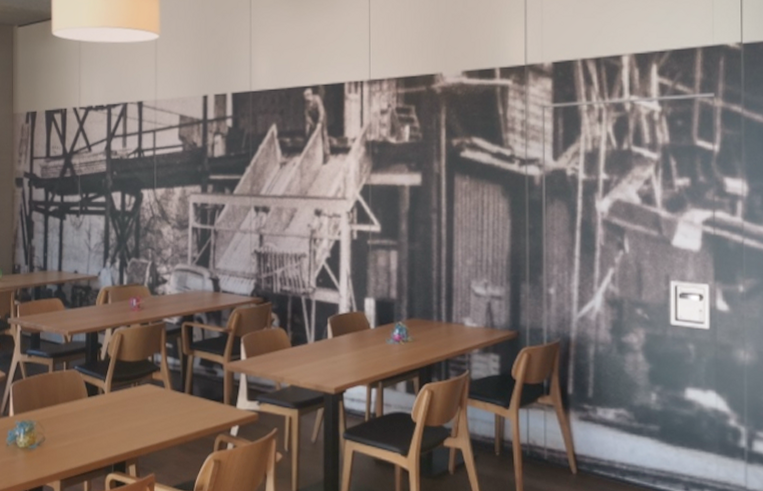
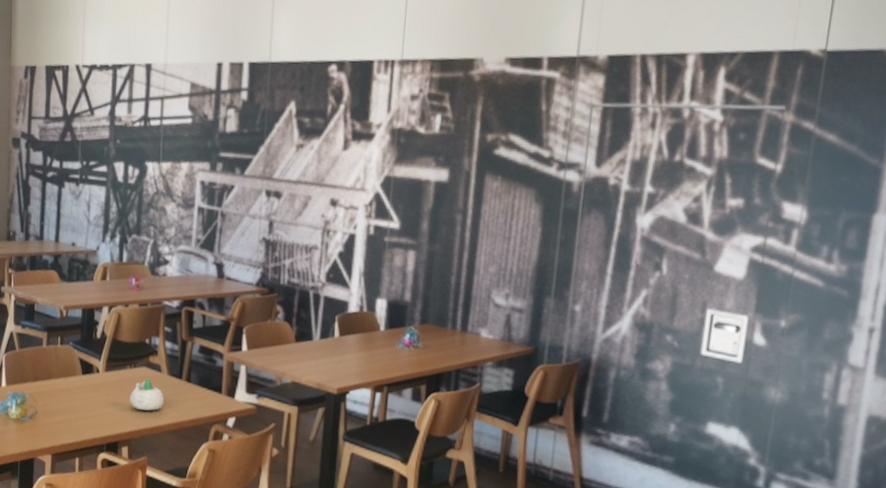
succulent planter: none [134,395,168,427] -> present [128,378,164,411]

